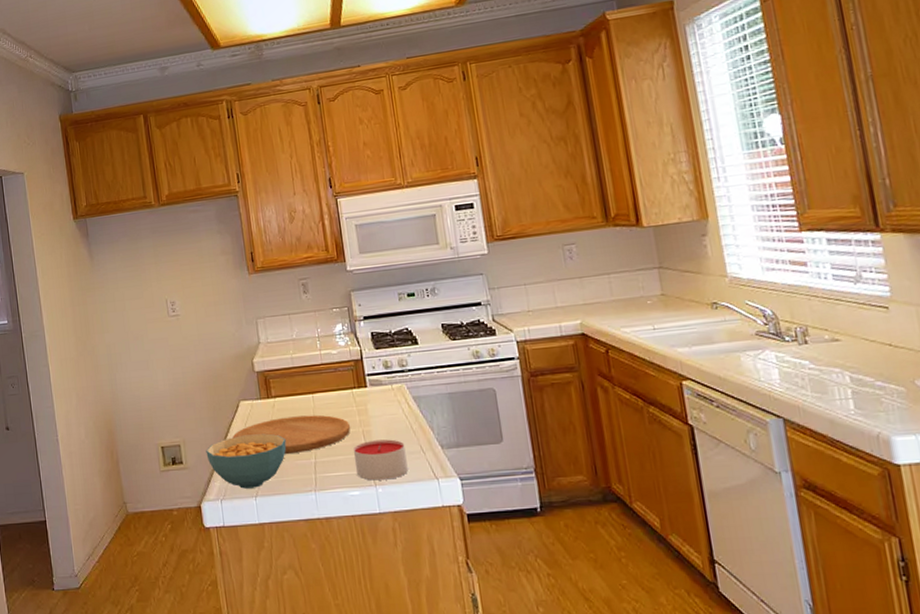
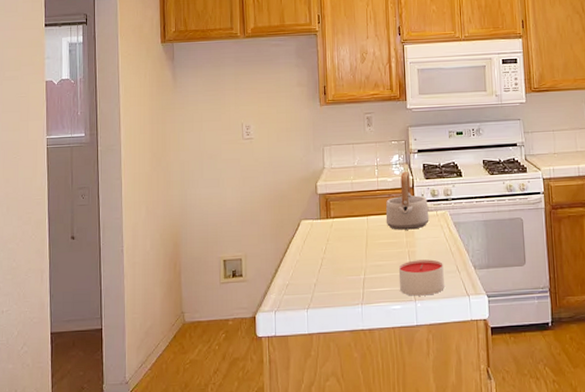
cereal bowl: present [206,433,287,489] -> none [265,251,340,301]
cutting board: present [232,415,351,455] -> none [291,235,399,271]
teapot: none [332,342,384,408] -> present [385,172,429,230]

